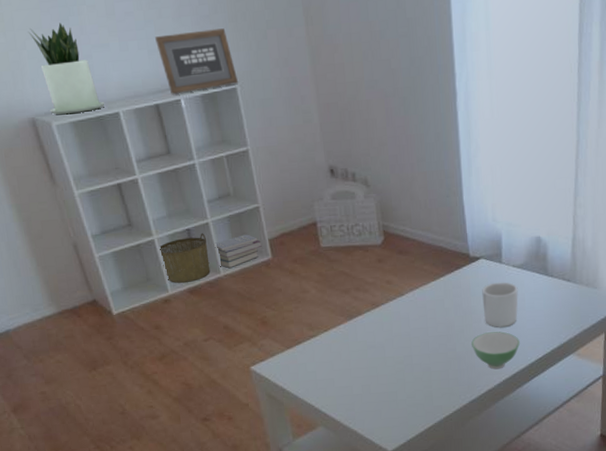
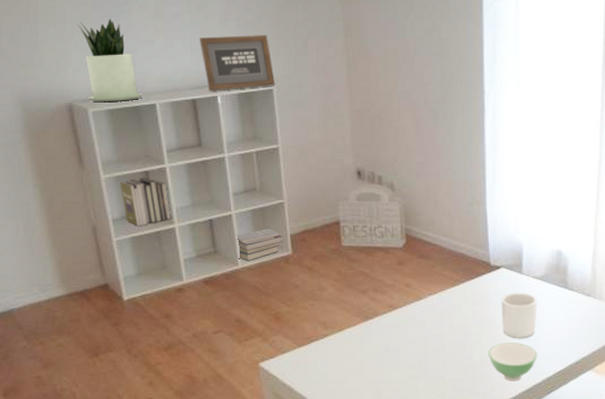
books: none [94,190,150,241] -> present [120,177,172,227]
basket: present [158,233,210,283] -> none [178,224,228,272]

